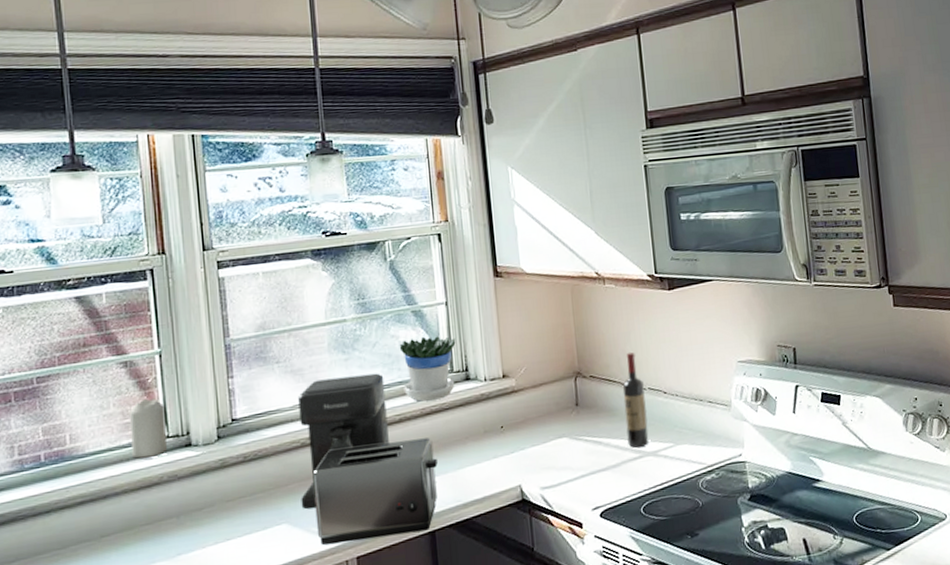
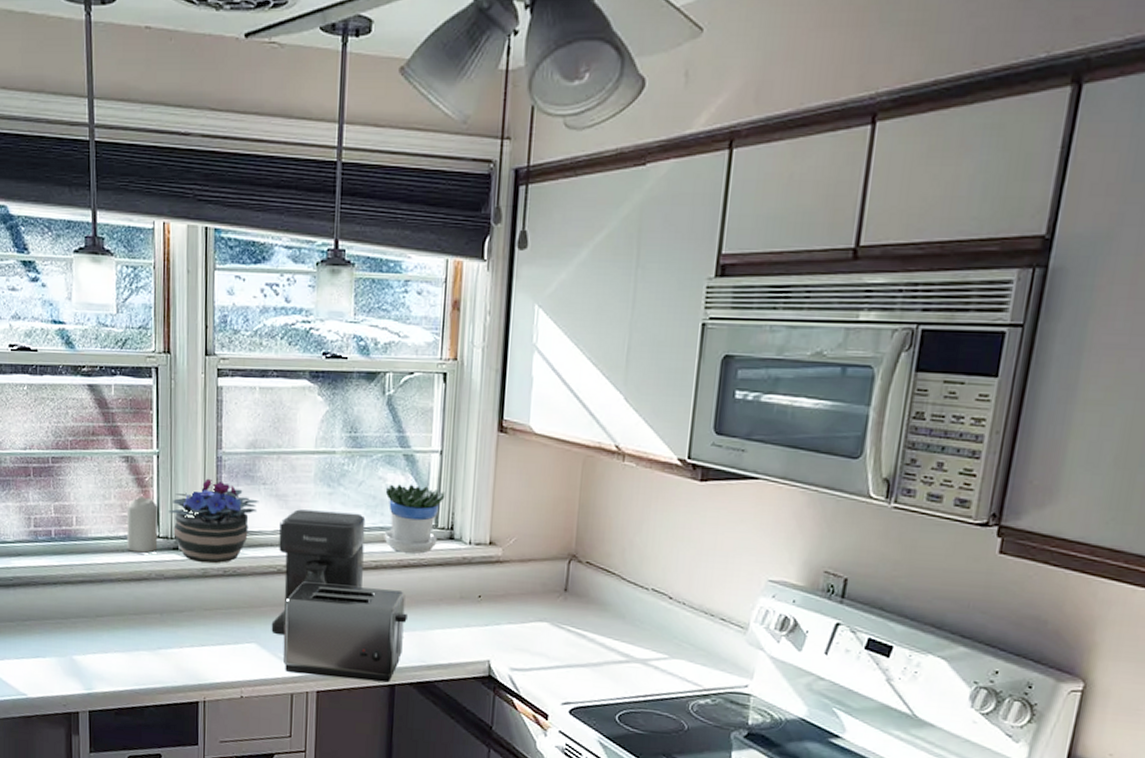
potted flower: none [177,367,275,455] -> present [168,478,259,564]
wine bottle: present [622,352,649,448] -> none [615,545,647,651]

